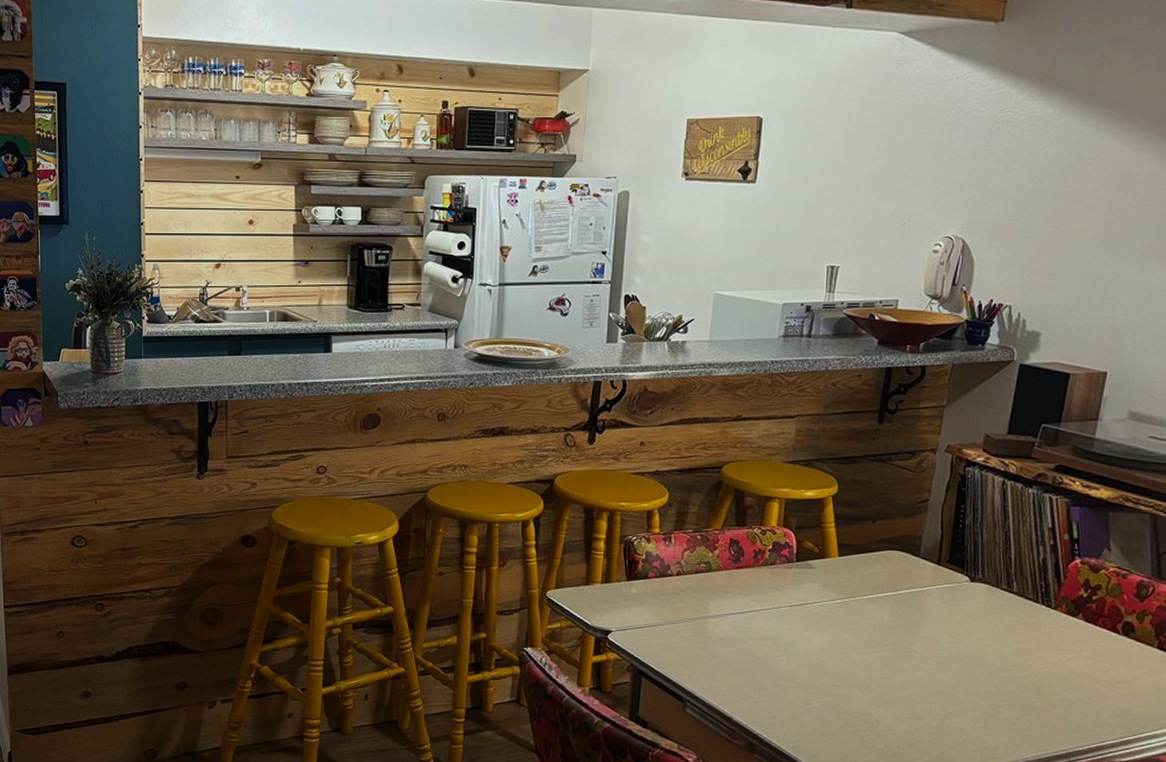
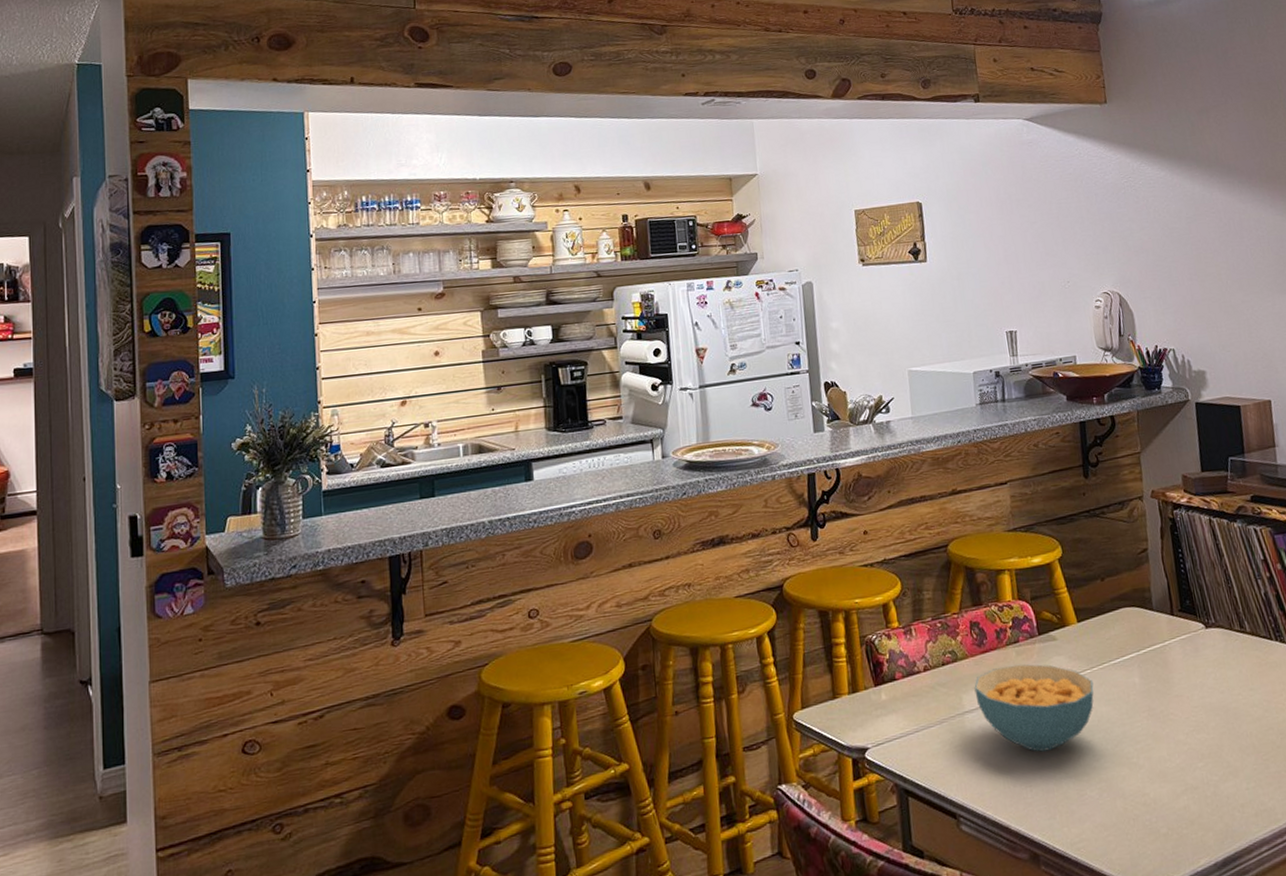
cereal bowl: none [722,583,842,662] -> present [974,664,1094,752]

